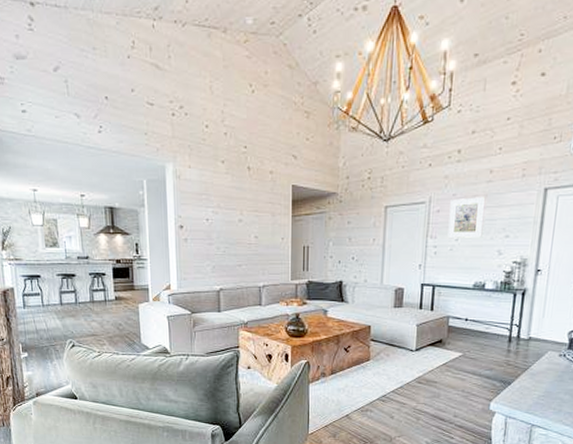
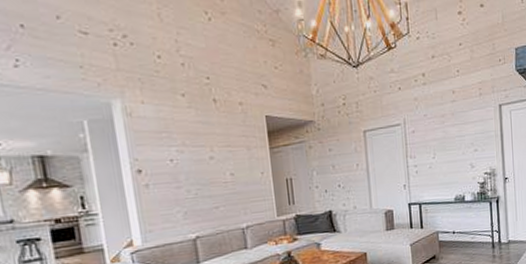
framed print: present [448,197,486,238] -> none [423,116,455,156]

